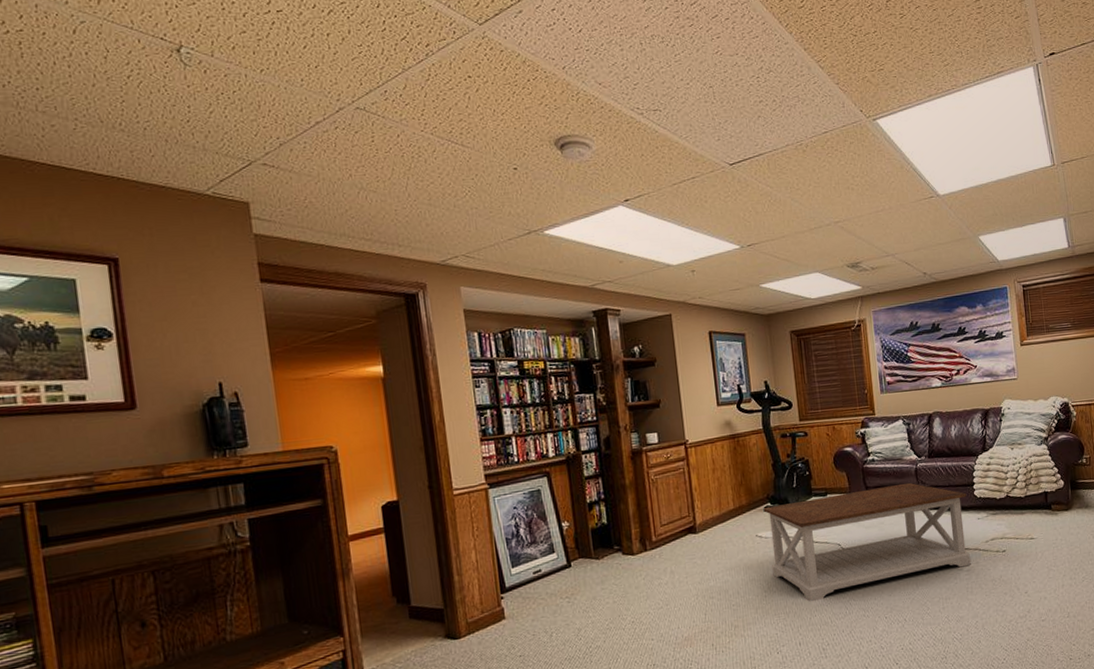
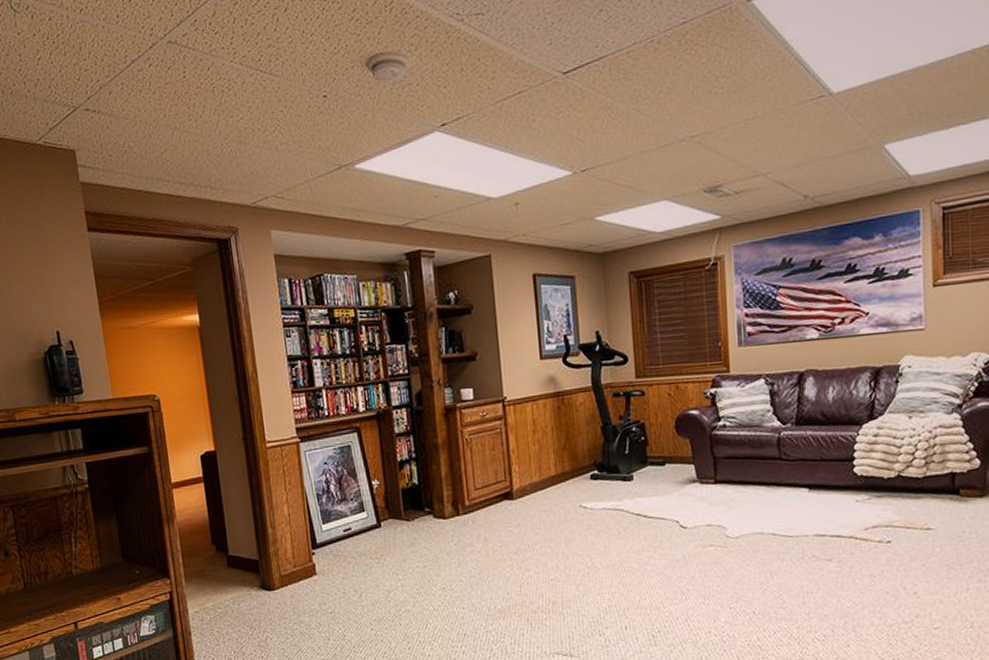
coffee table: present [763,482,971,601] -> none [589,454,843,582]

